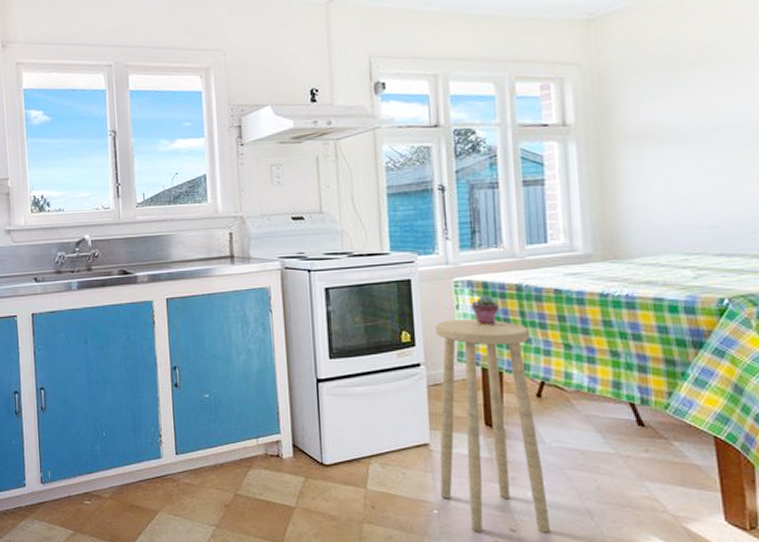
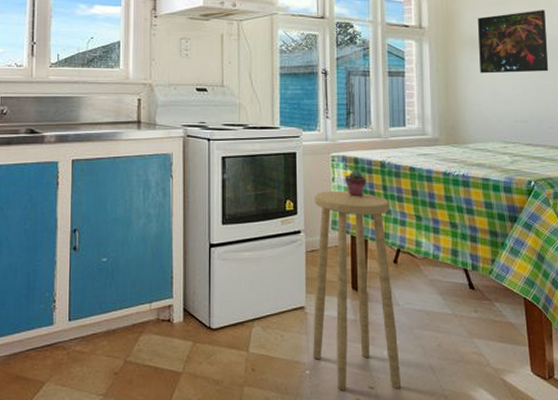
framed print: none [643,85,750,173] -> present [477,10,549,74]

